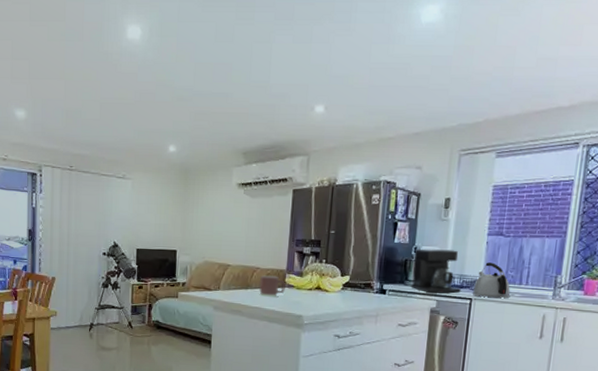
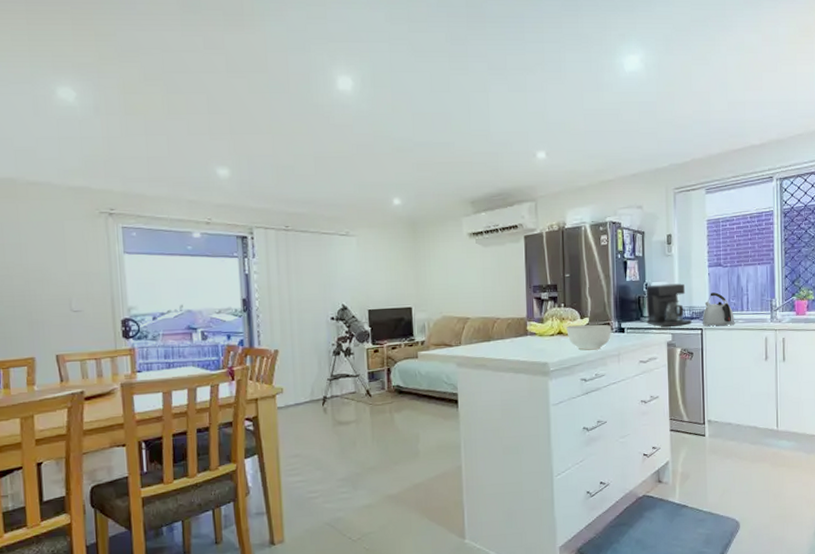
mug: present [259,275,285,297] -> none [500,324,528,347]
bowl: none [325,282,373,309] -> present [566,324,612,351]

